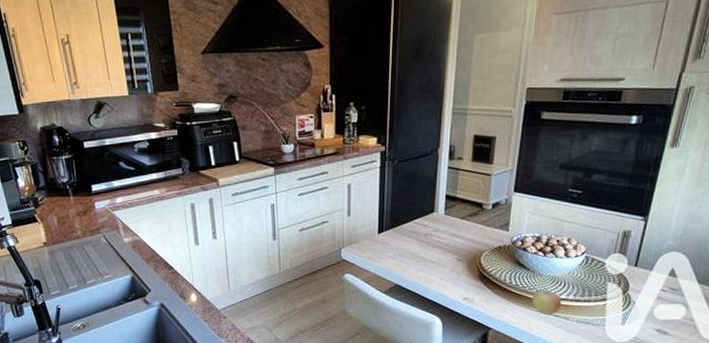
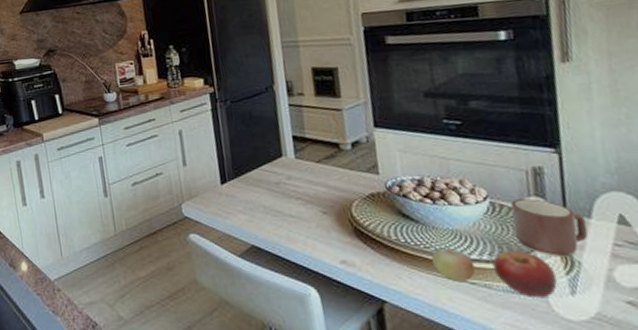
fruit: none [574,292,616,326] -> present [492,249,558,297]
mug: none [597,255,648,298] -> present [511,199,588,257]

